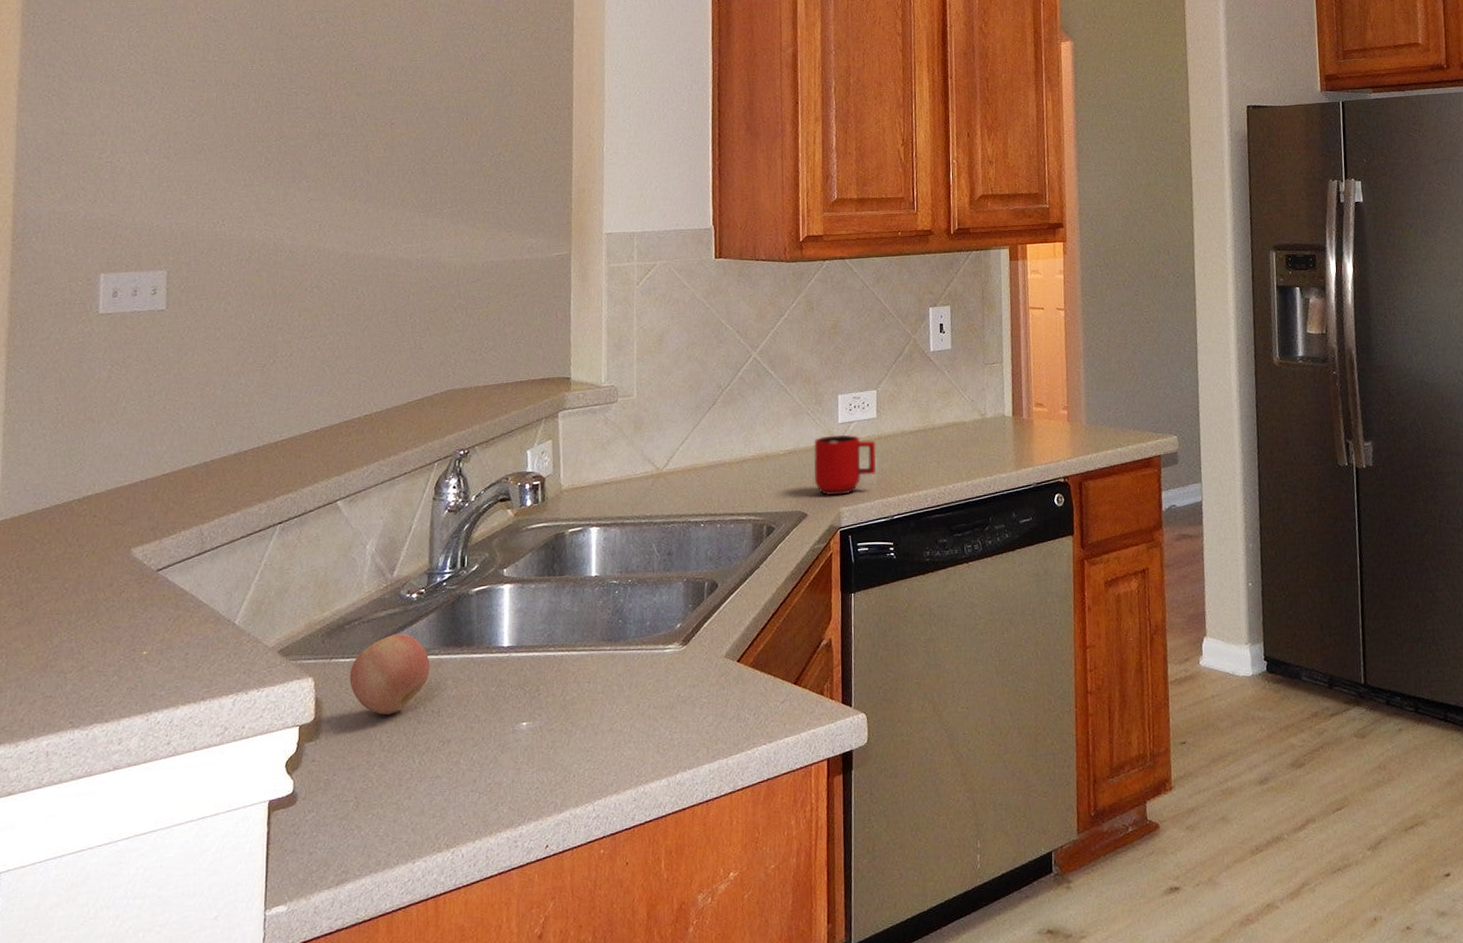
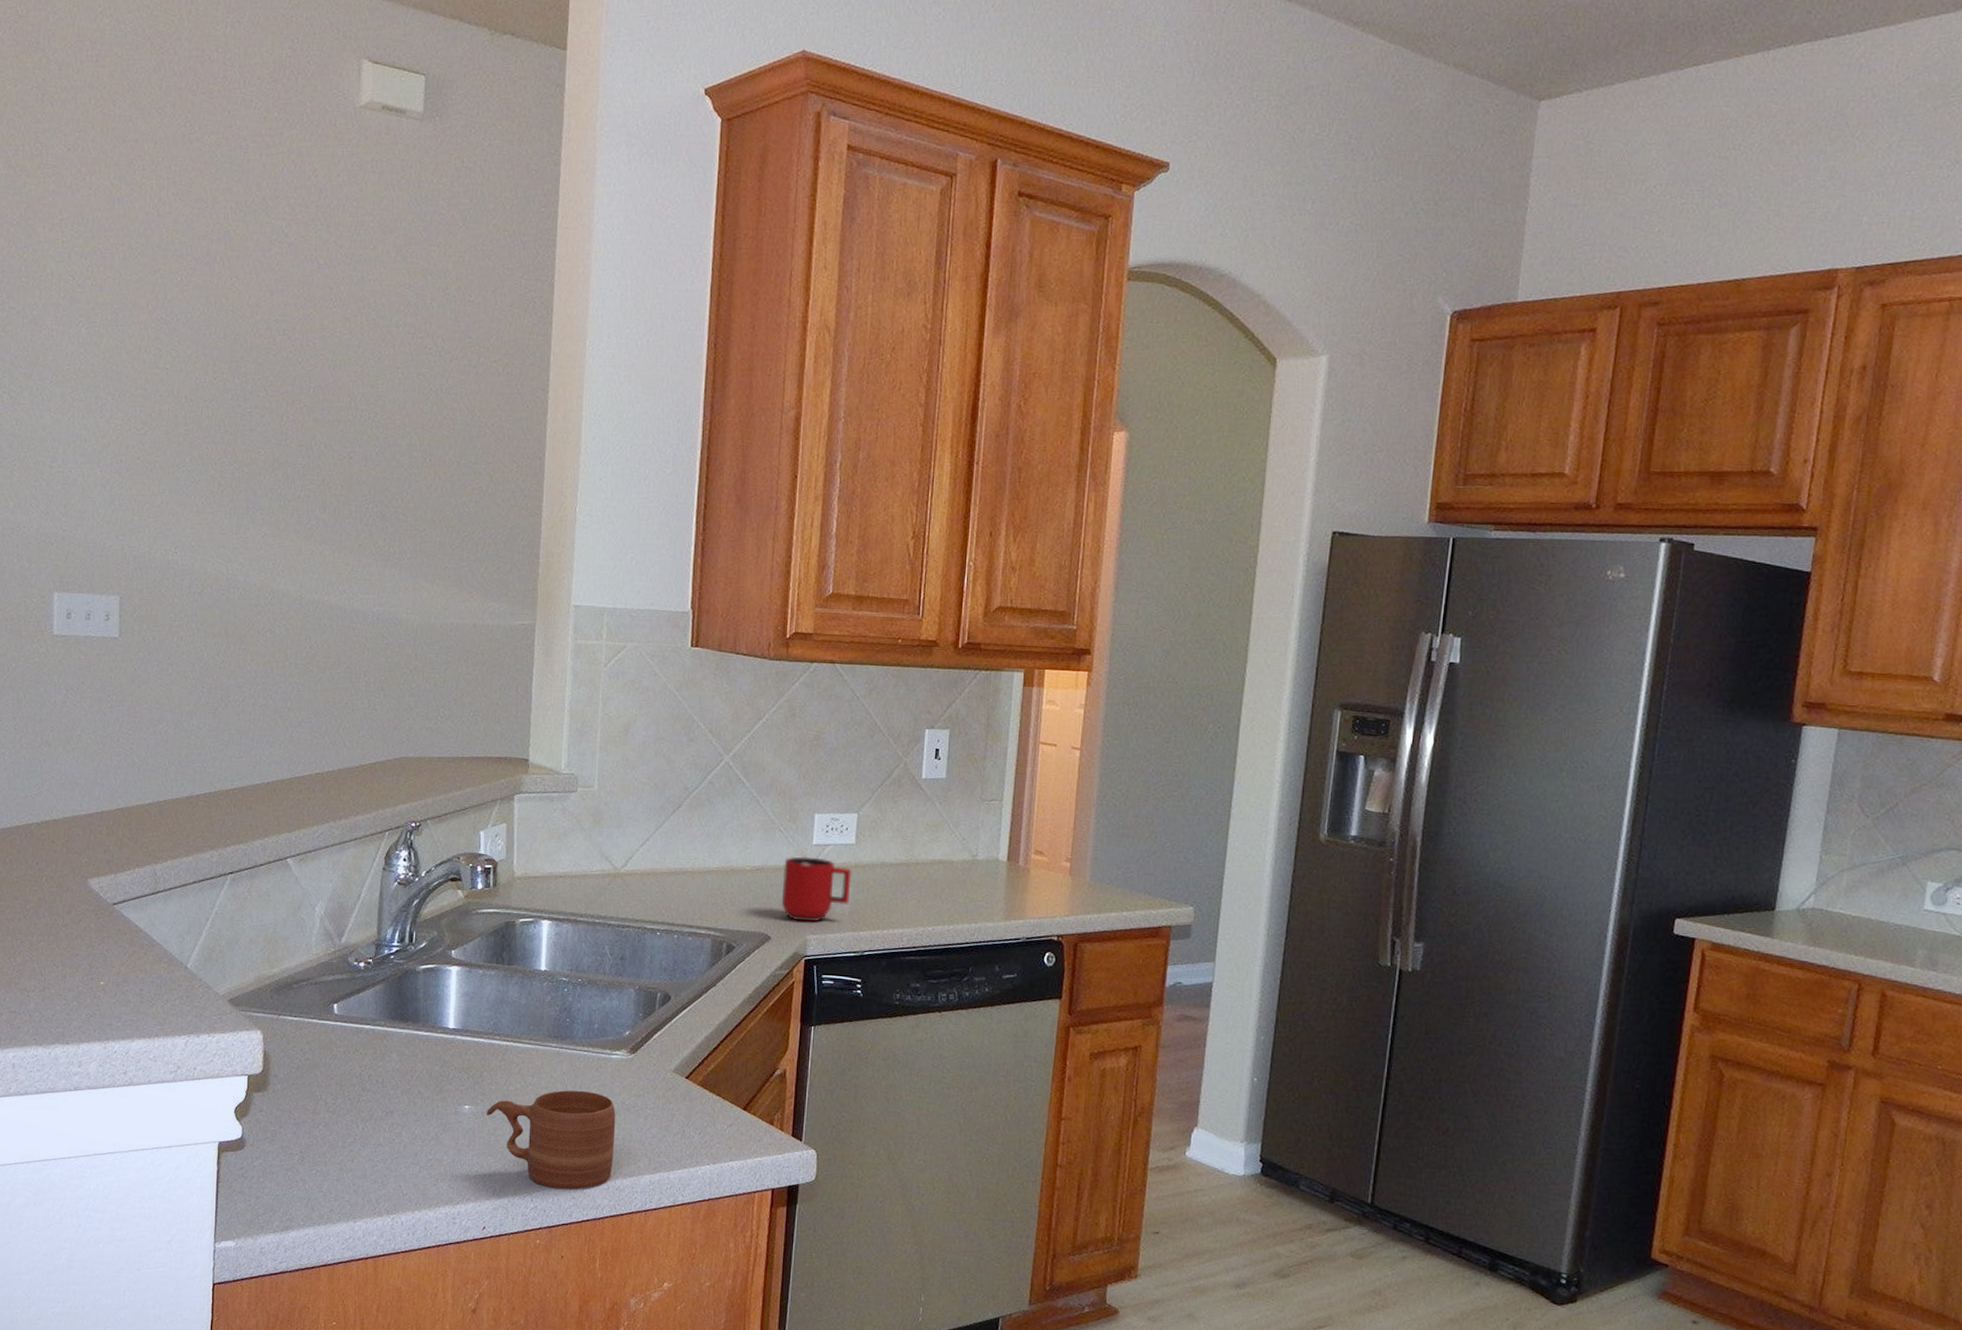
apple: present [350,633,430,715] -> none [297,999,375,1078]
mug: none [545,689,673,794] -> present [487,1090,616,1190]

